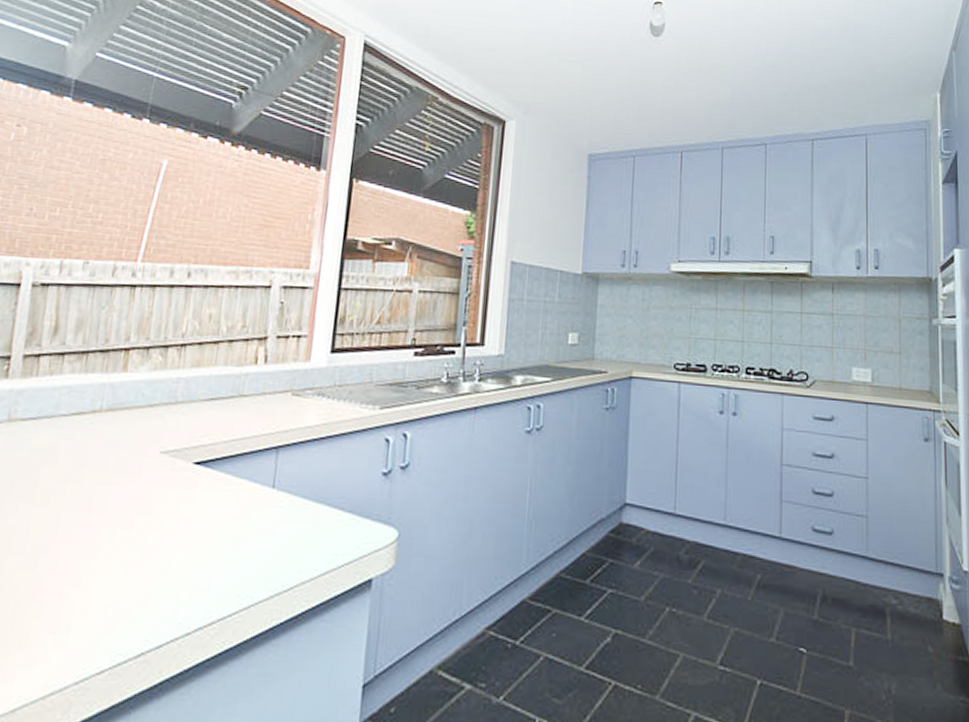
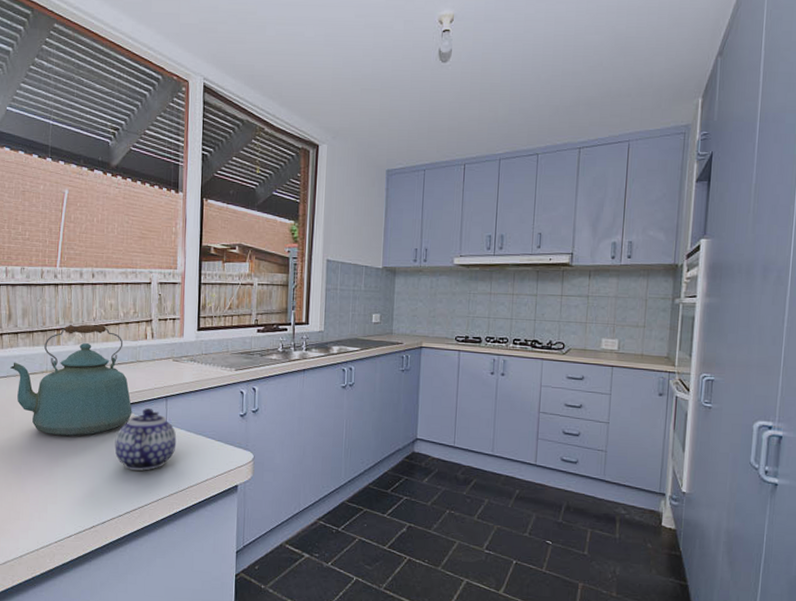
kettle: none [44,342,225,509] -> present [10,324,132,437]
teapot: none [191,465,288,561] -> present [114,408,177,471]

